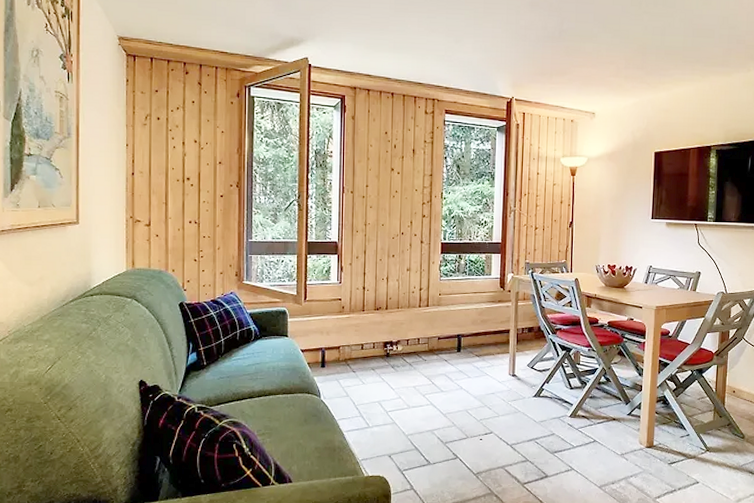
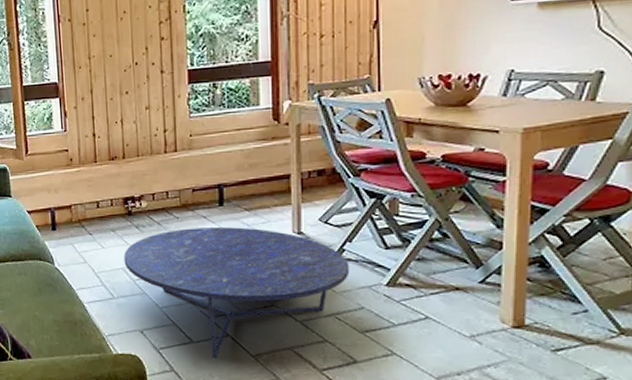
nesting table: none [380,369,547,477] -> present [123,227,350,358]

